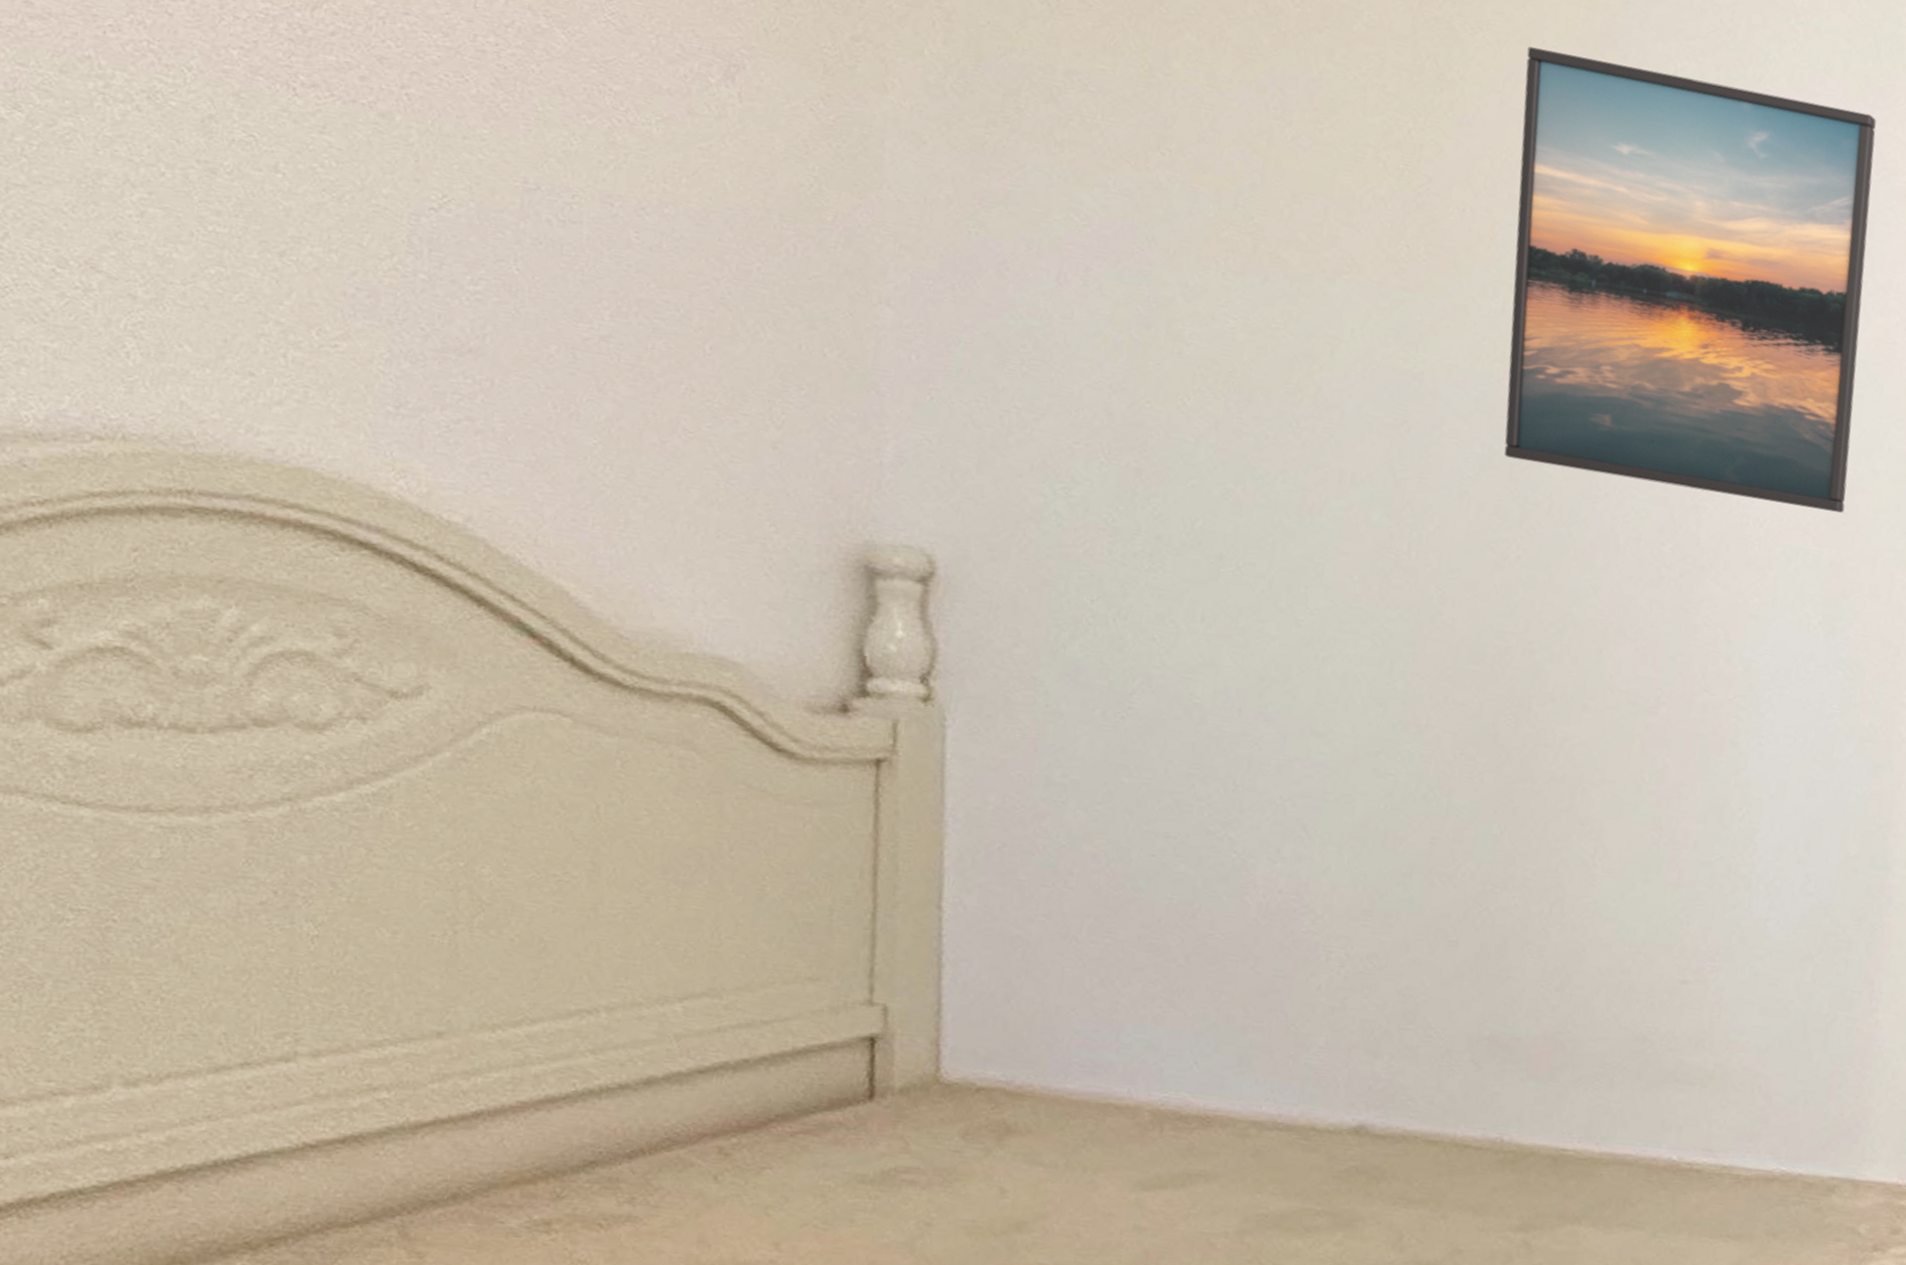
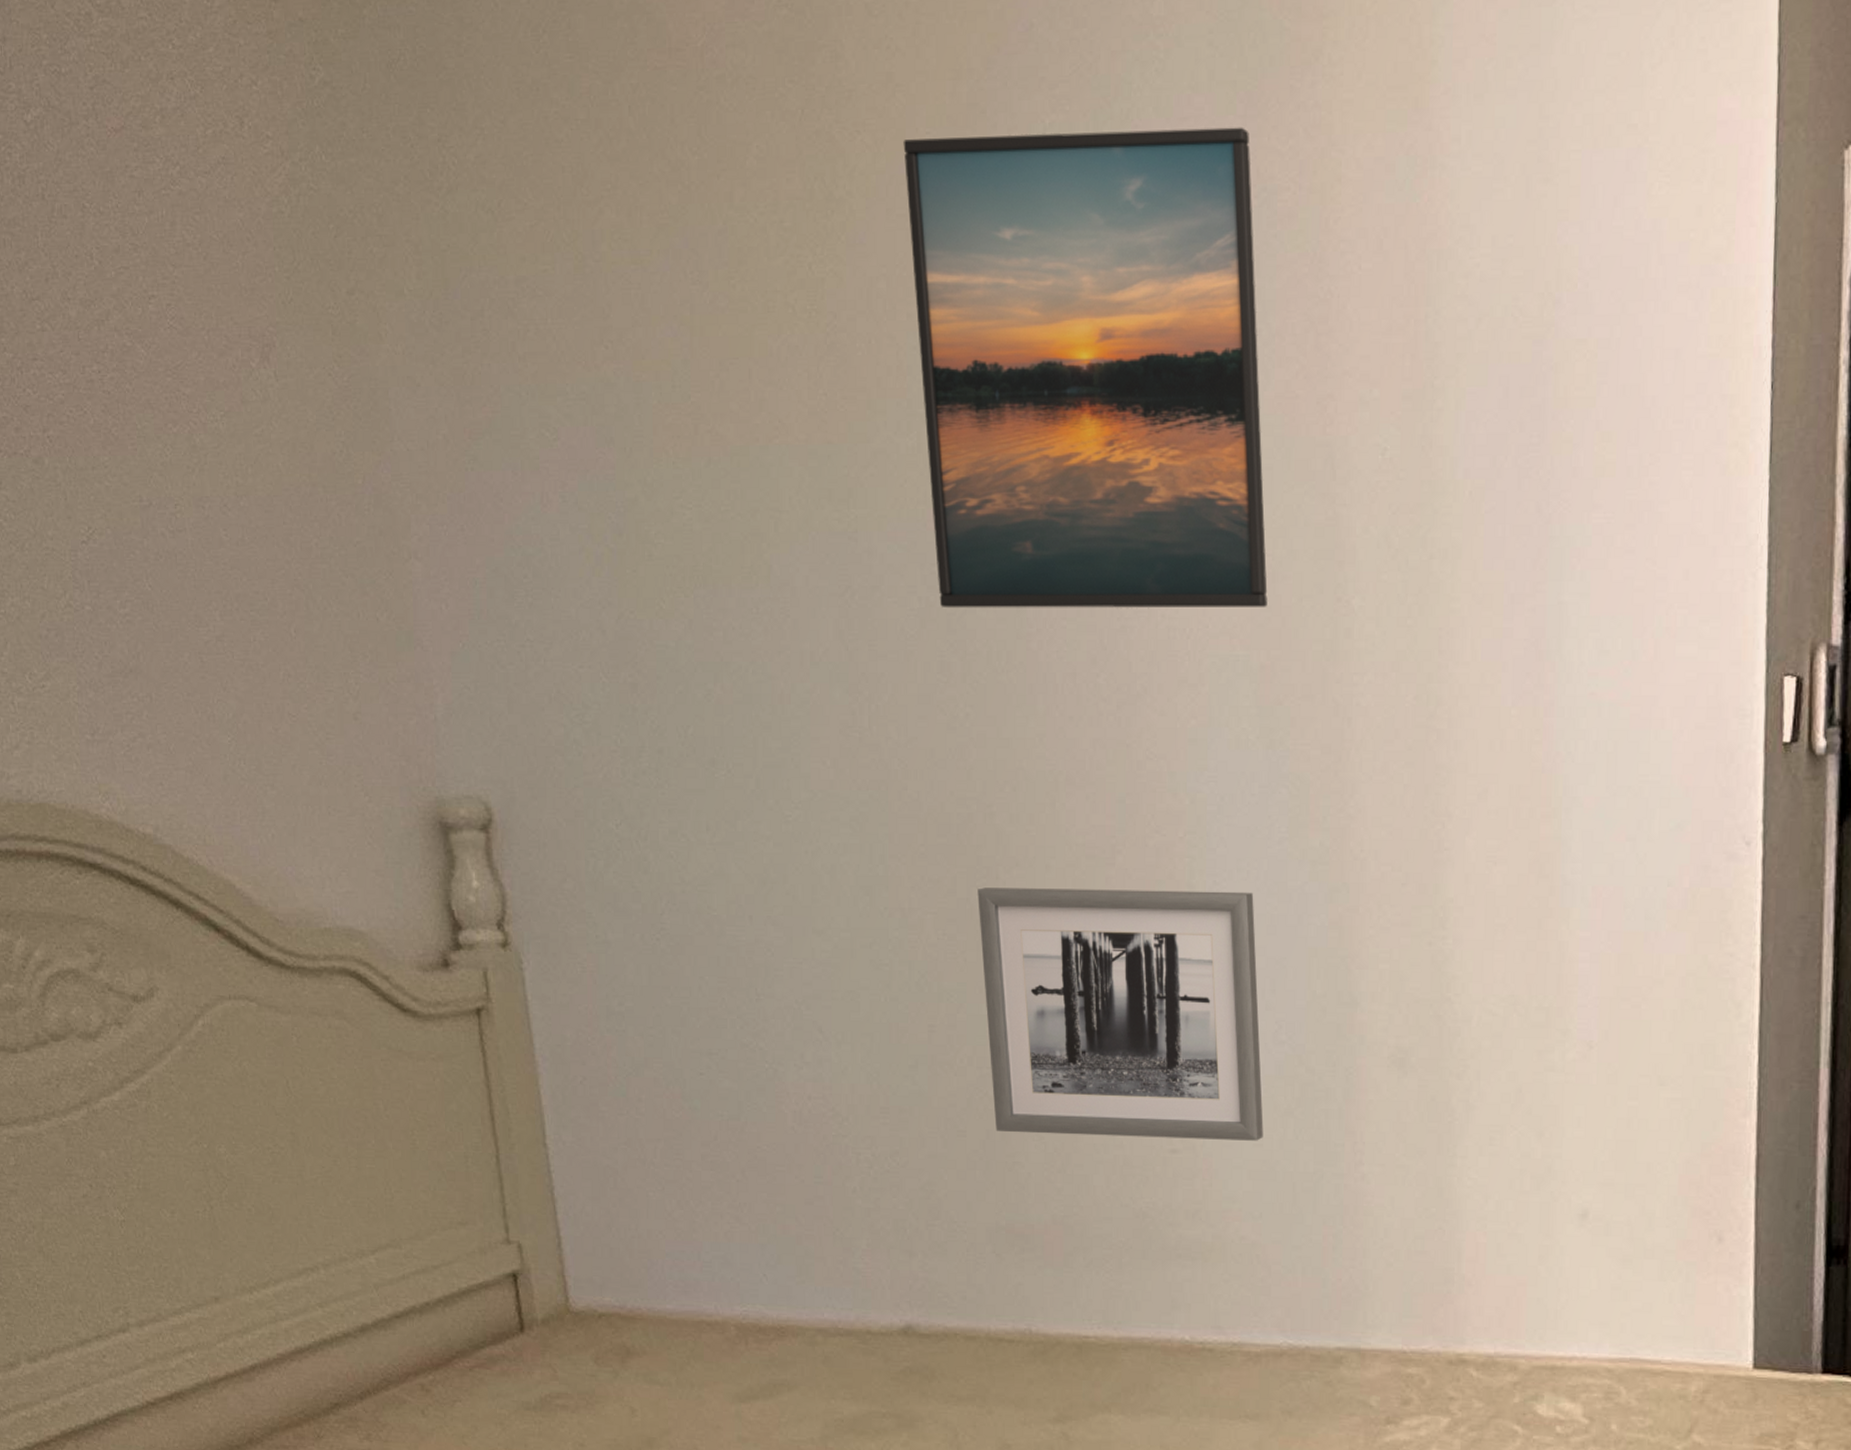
wall art: none [1492,716,1798,981] -> present [978,887,1264,1141]

